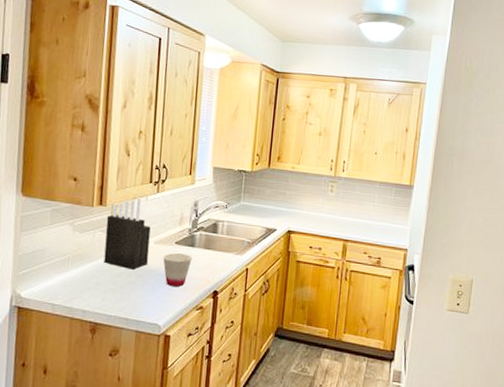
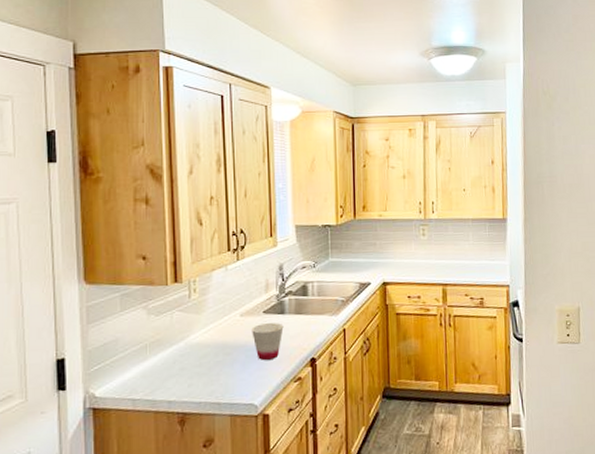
knife block: present [104,196,151,270] -> none [184,267,235,348]

